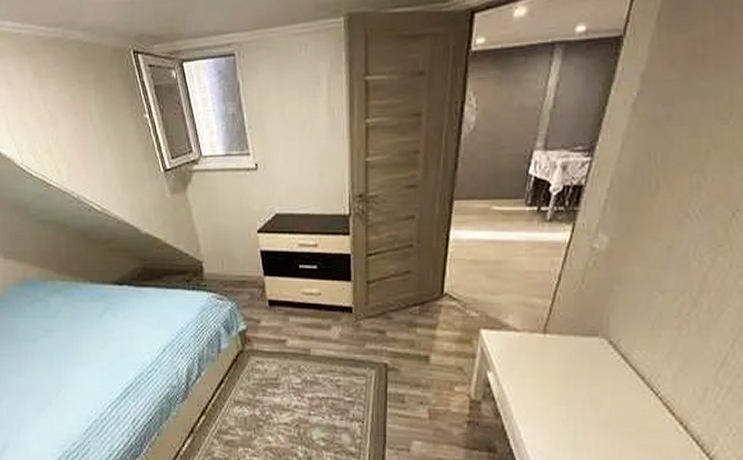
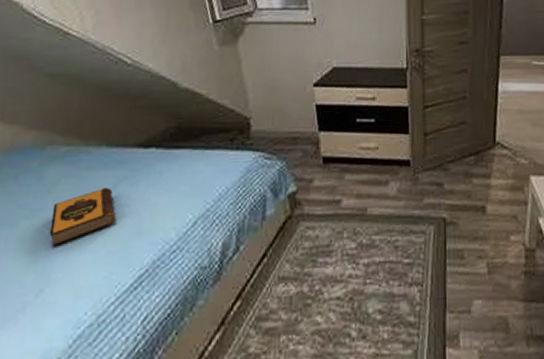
hardback book: none [59,317,104,359] -> present [49,188,116,246]

